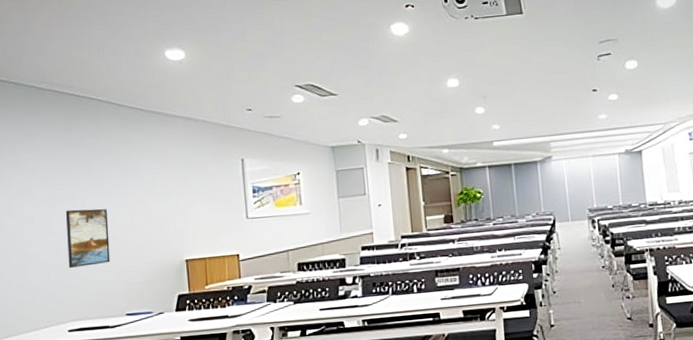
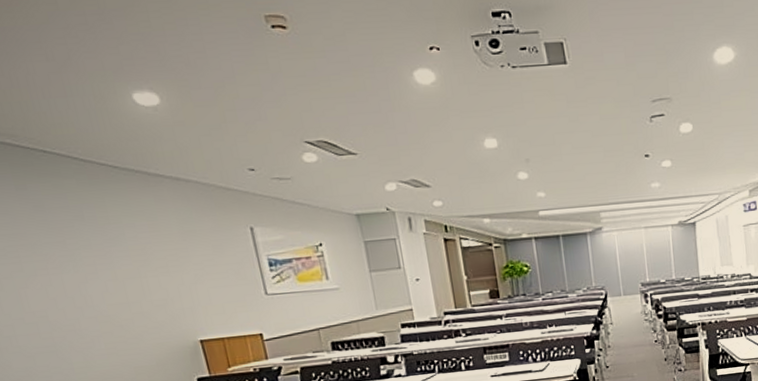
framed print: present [65,208,110,269] -> none [39,284,109,353]

